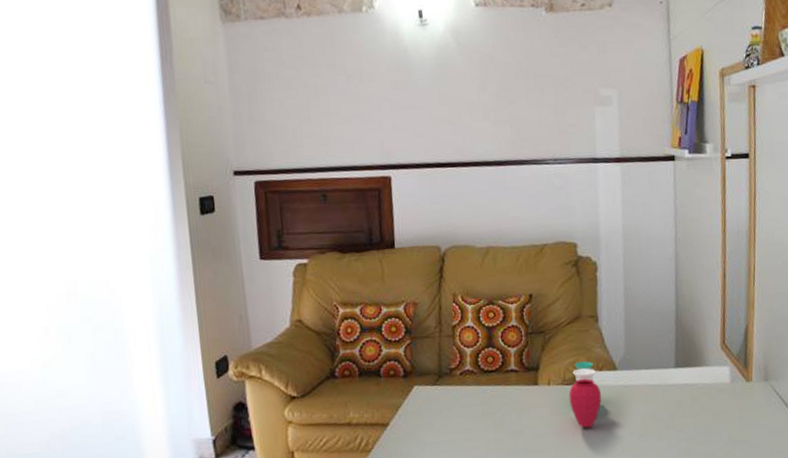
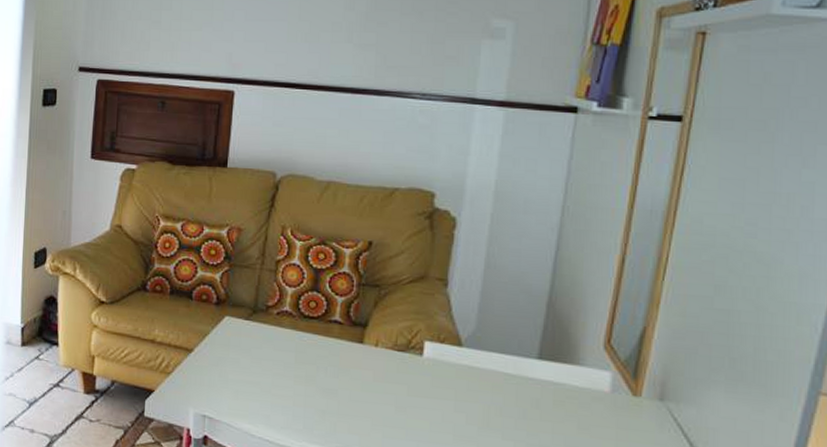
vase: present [568,361,602,428] -> none [398,328,438,405]

